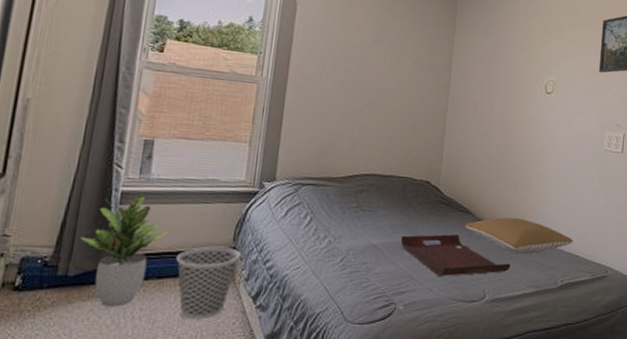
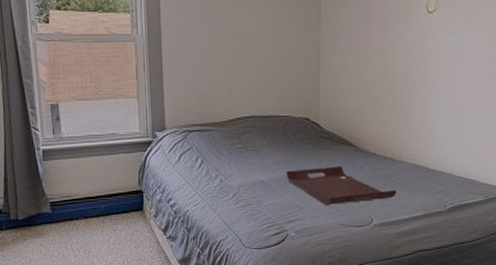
potted plant: present [80,189,168,307] -> none [20,147,85,242]
wastebasket: present [176,246,241,320] -> none [96,190,147,250]
pillow: present [465,217,573,255] -> none [348,146,463,181]

